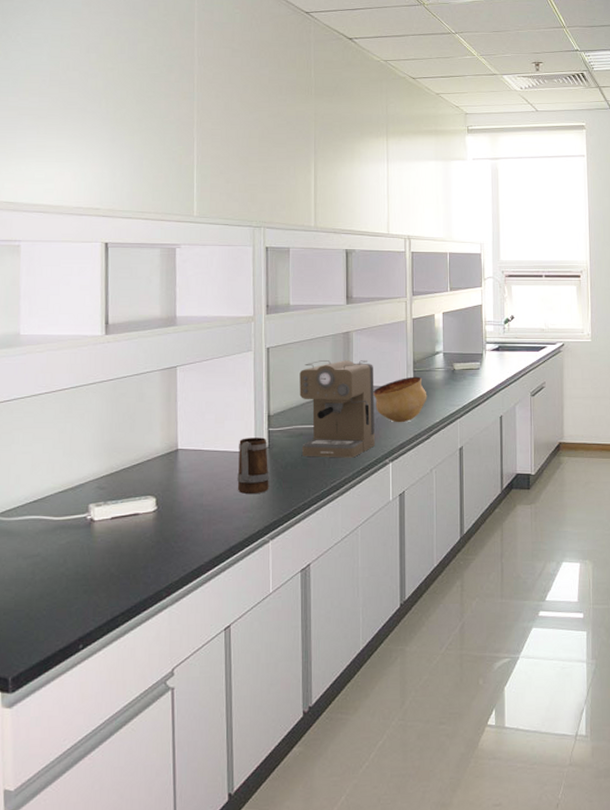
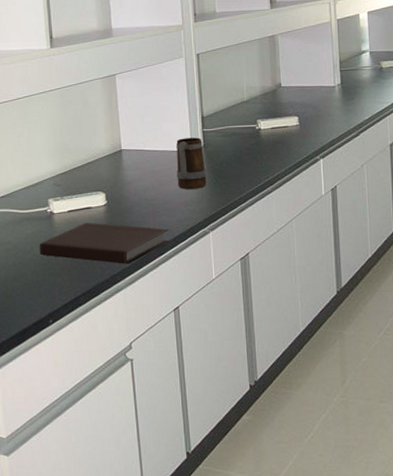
notebook: none [74,531,225,578] -> present [39,222,170,264]
coffee maker: present [299,359,375,458] -> none [229,62,305,155]
bowl: present [373,376,427,423] -> none [301,75,355,121]

